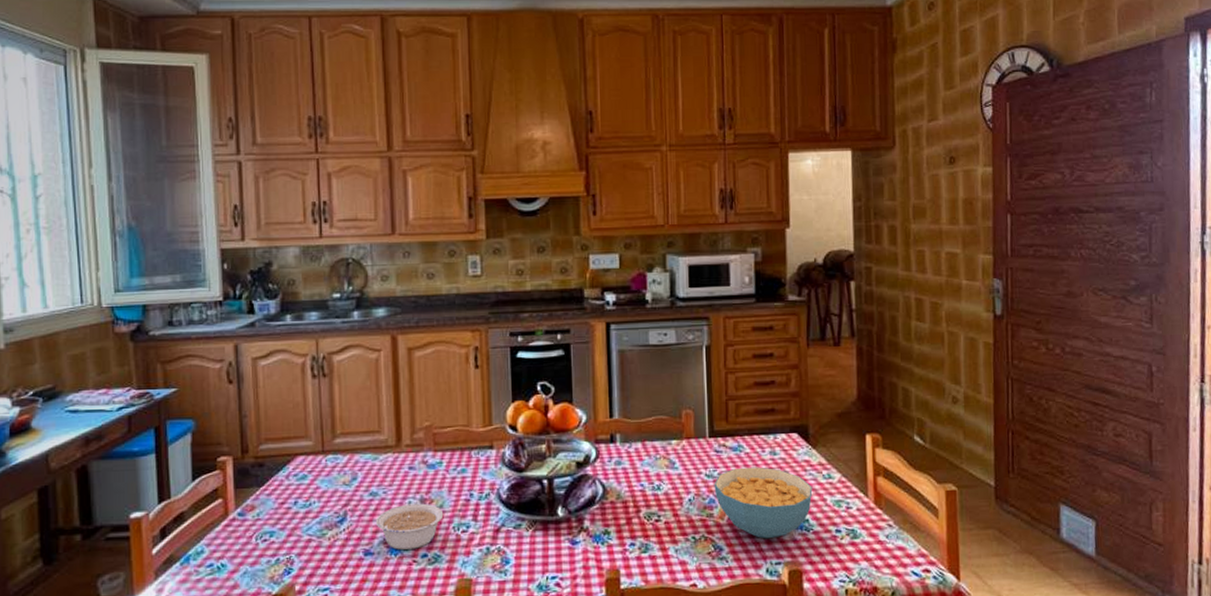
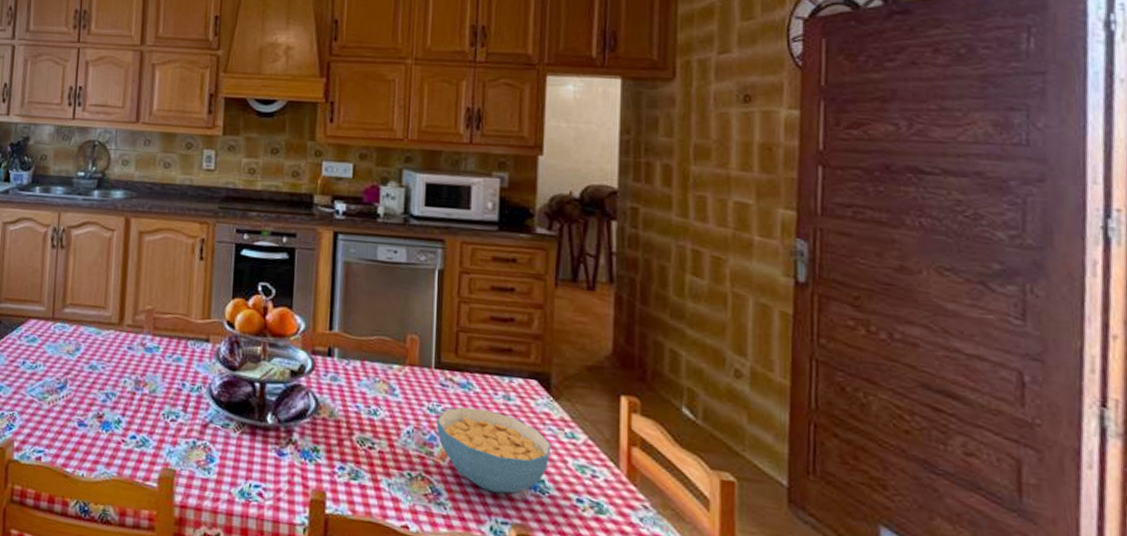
legume: present [375,503,444,551] -> none [91,383,156,429]

